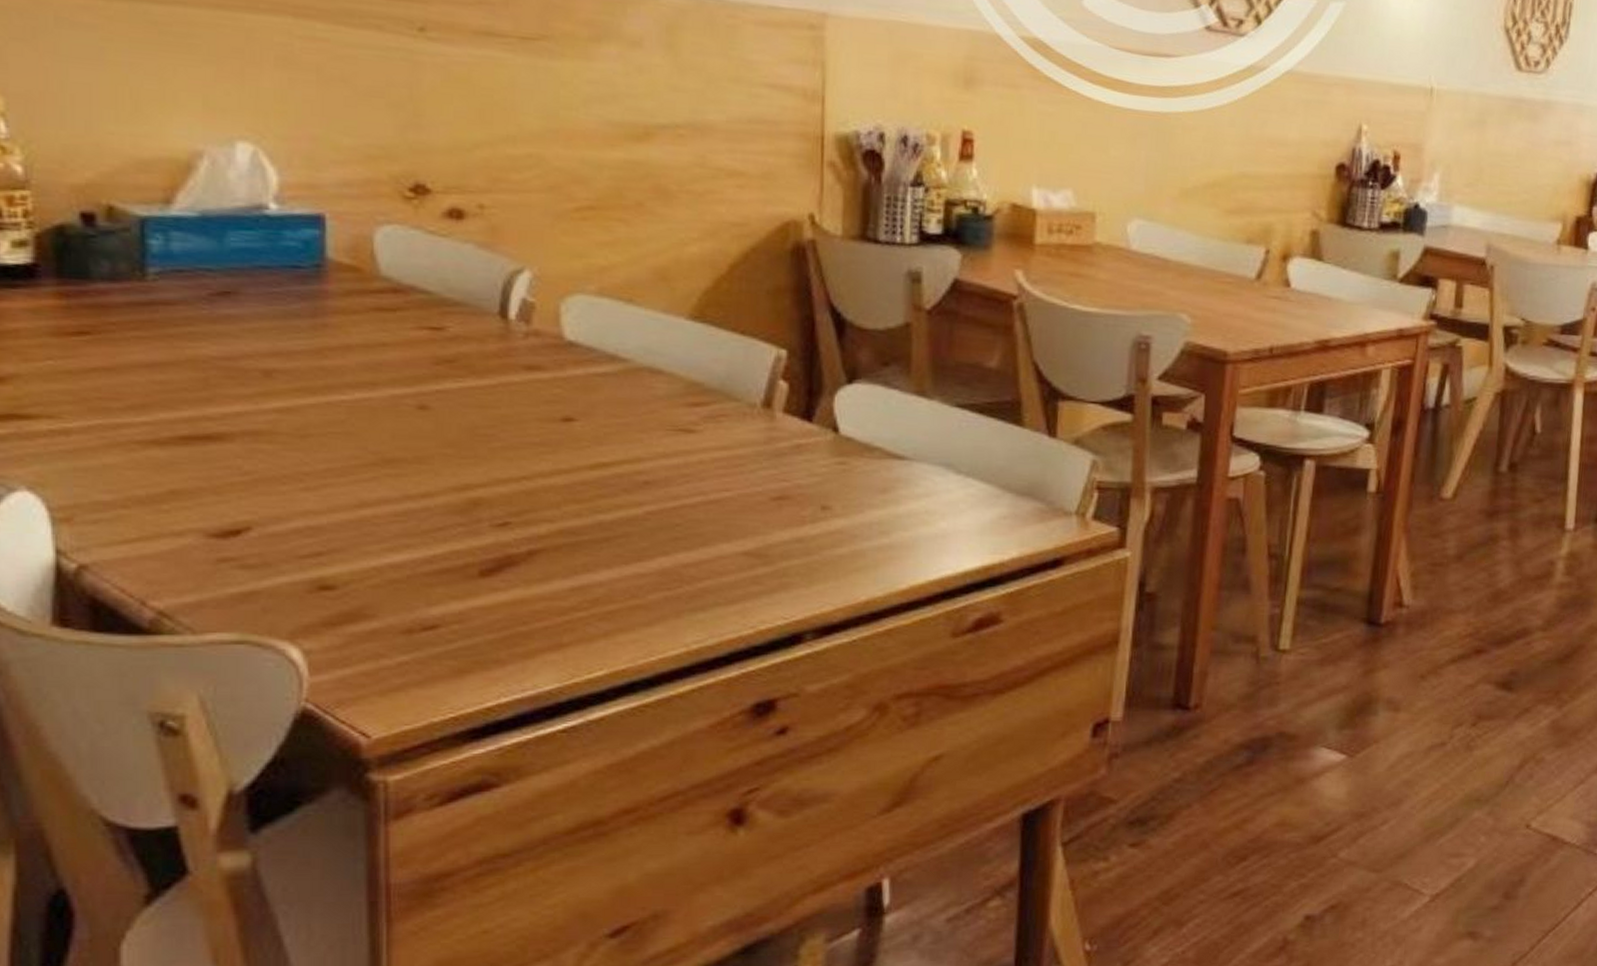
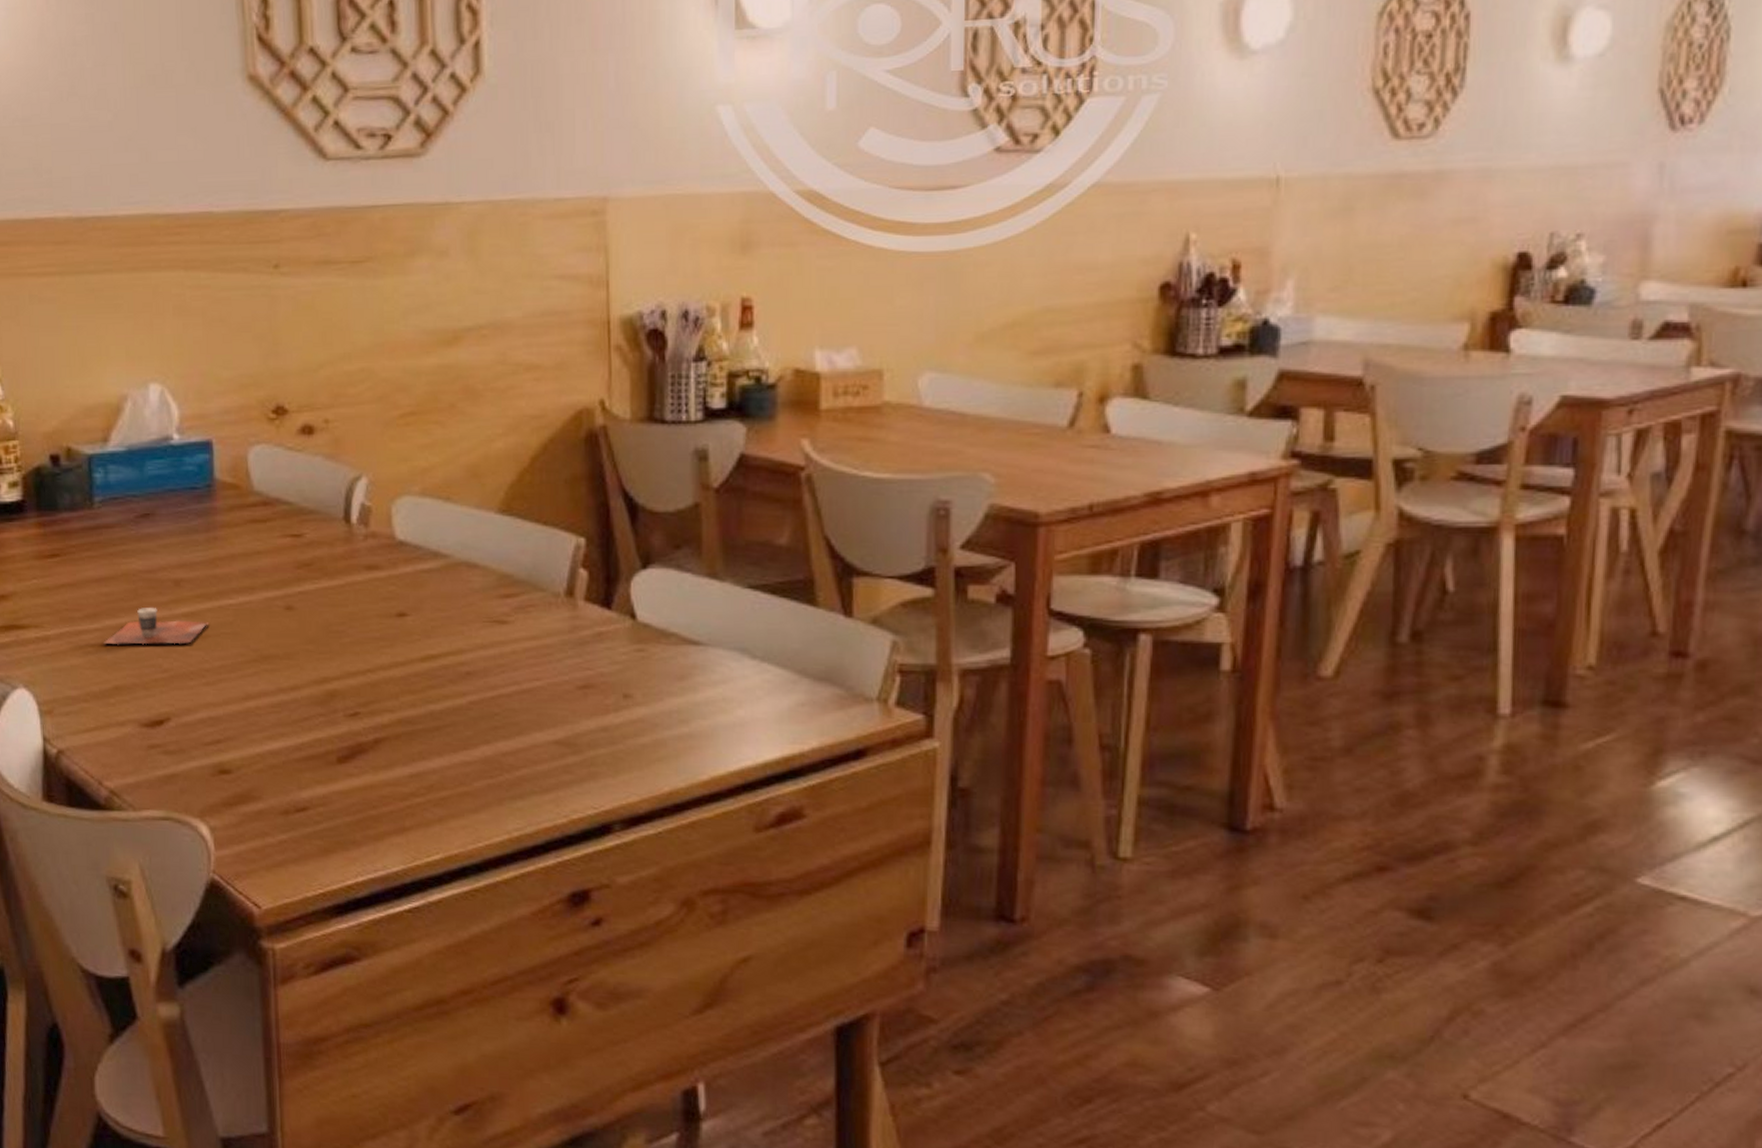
cup: none [154,400,312,444] -> present [103,608,209,645]

